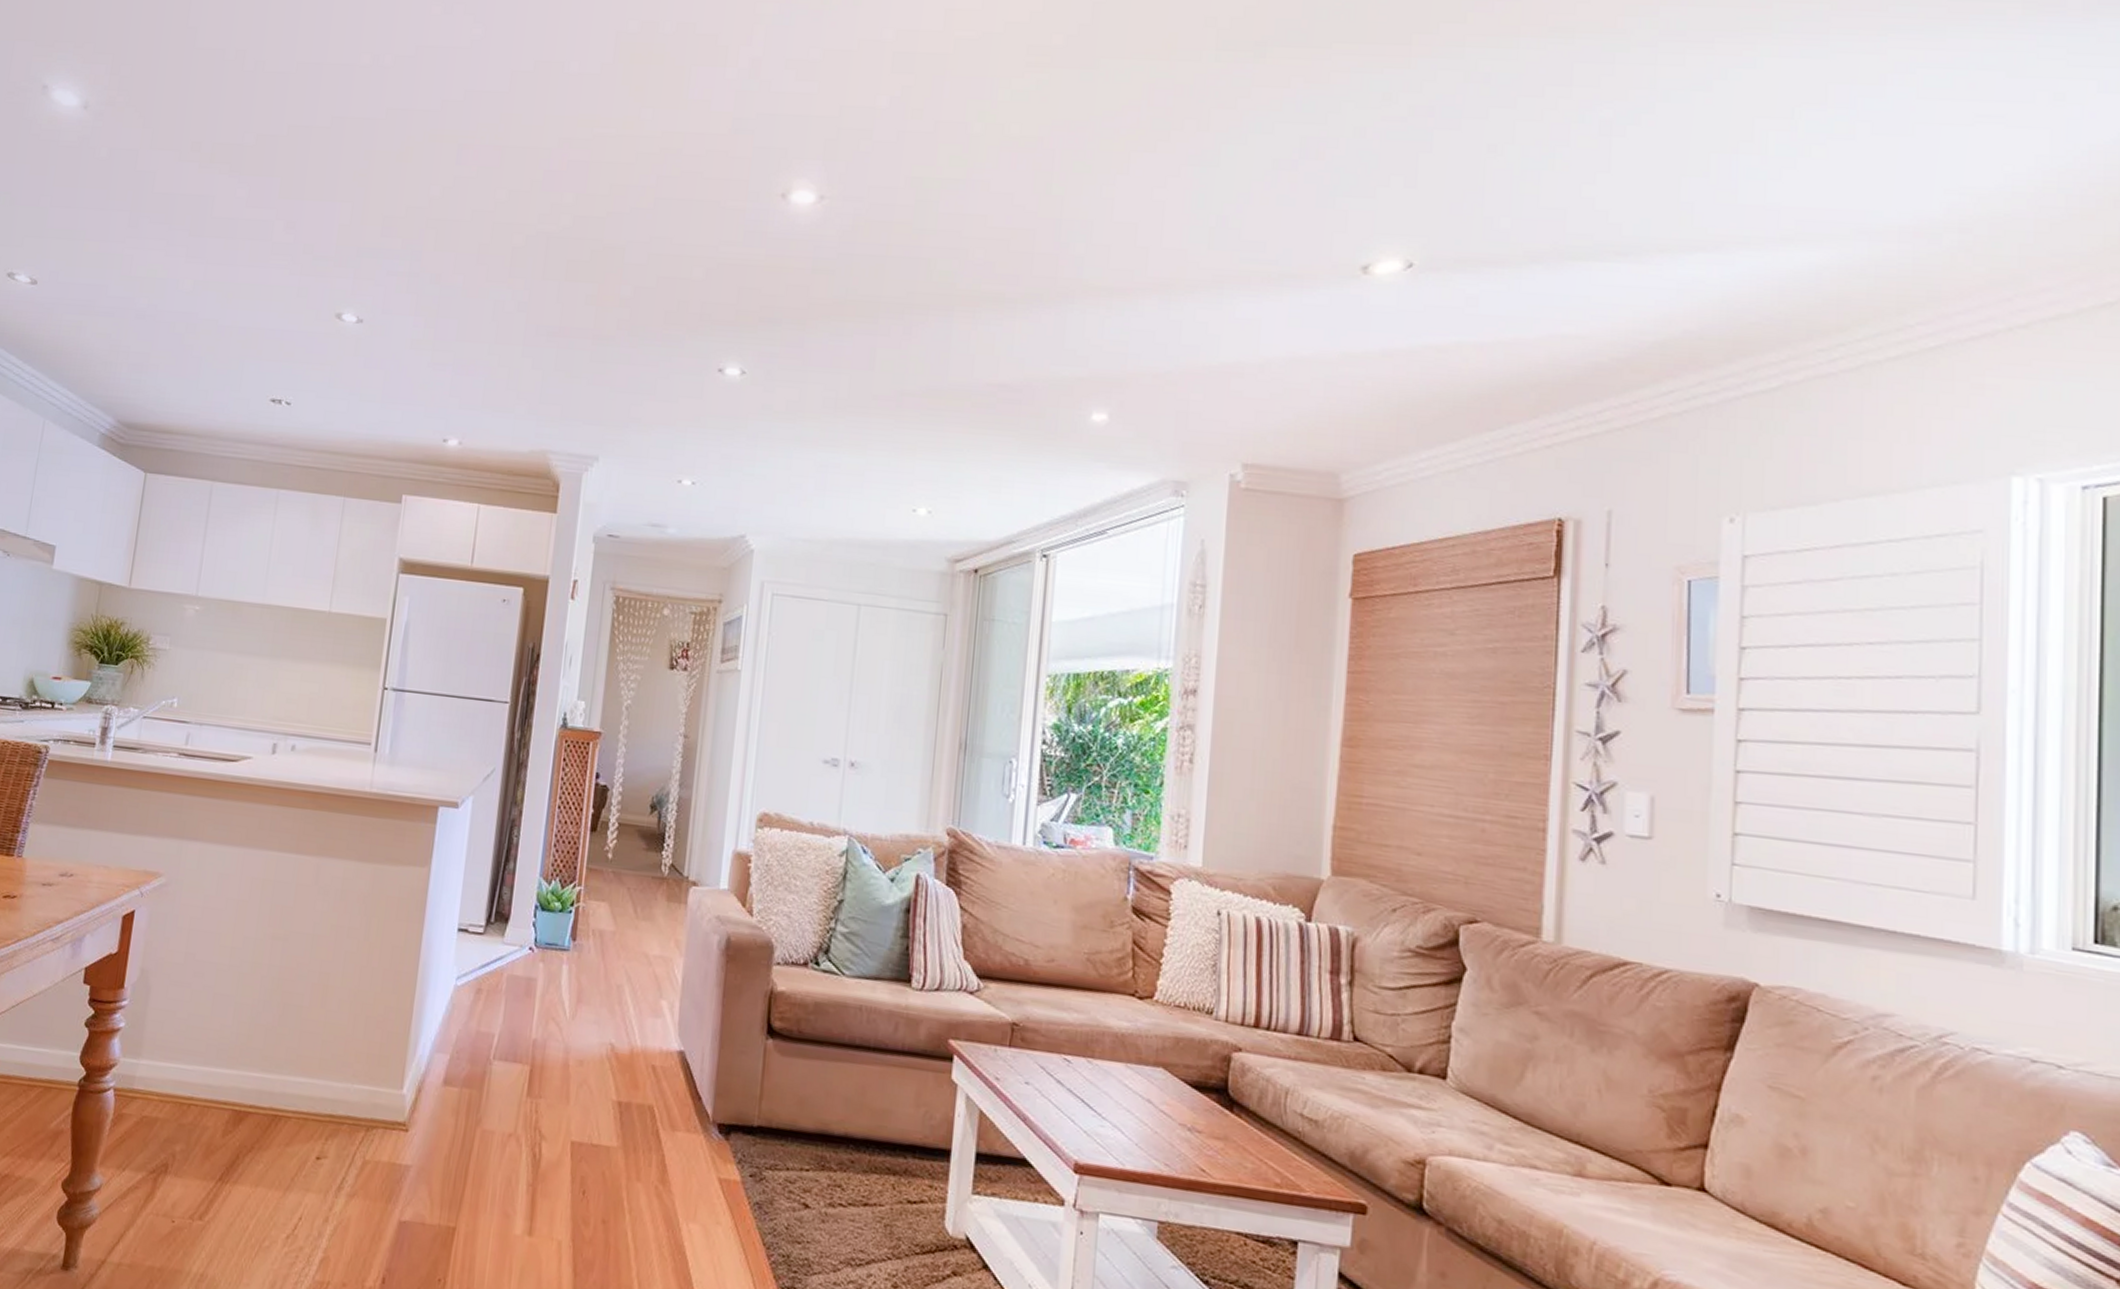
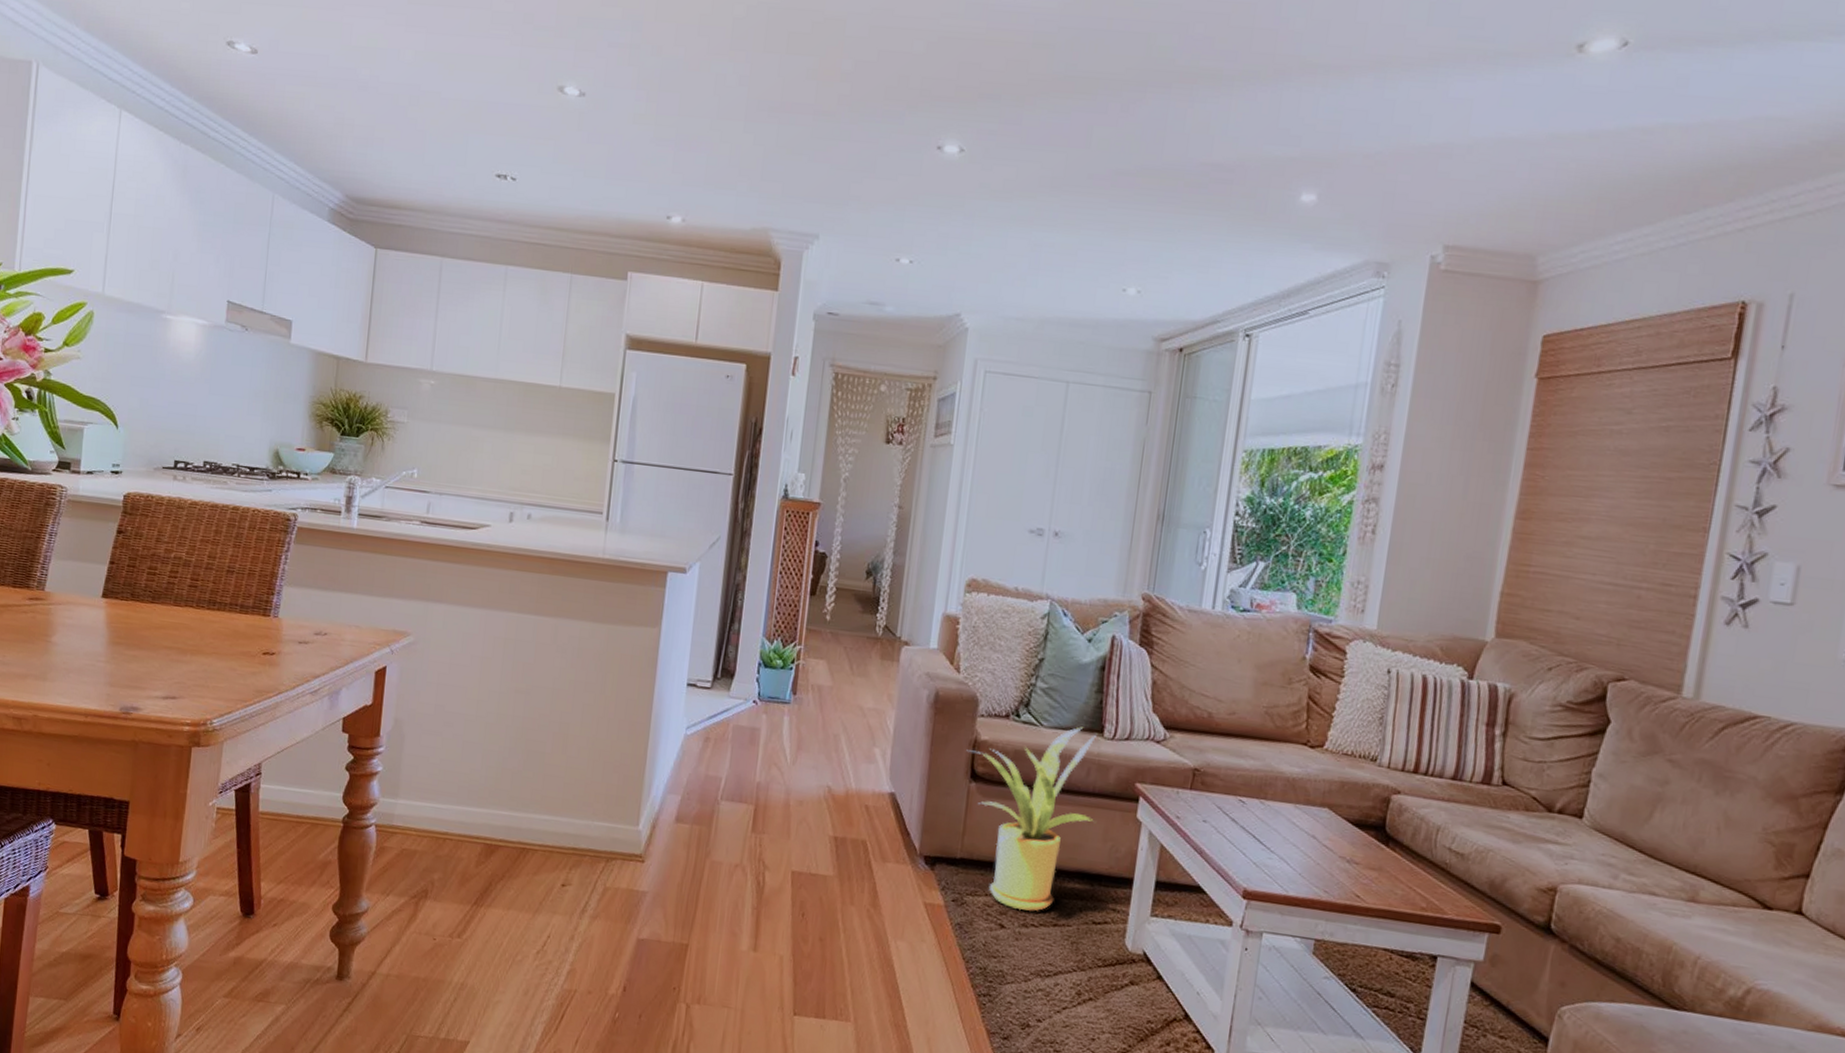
house plant: none [762,975,905,1189] -> present [966,726,1098,912]

